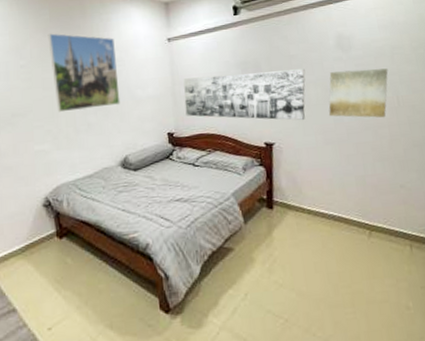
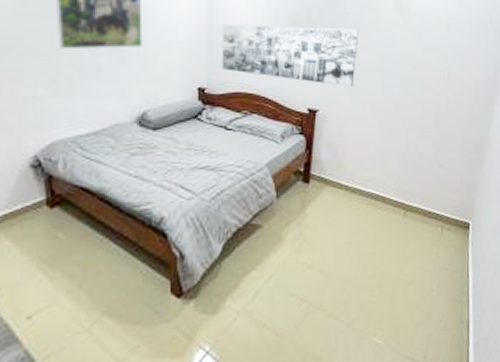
wall art: present [328,68,388,118] -> none [378,37,443,93]

